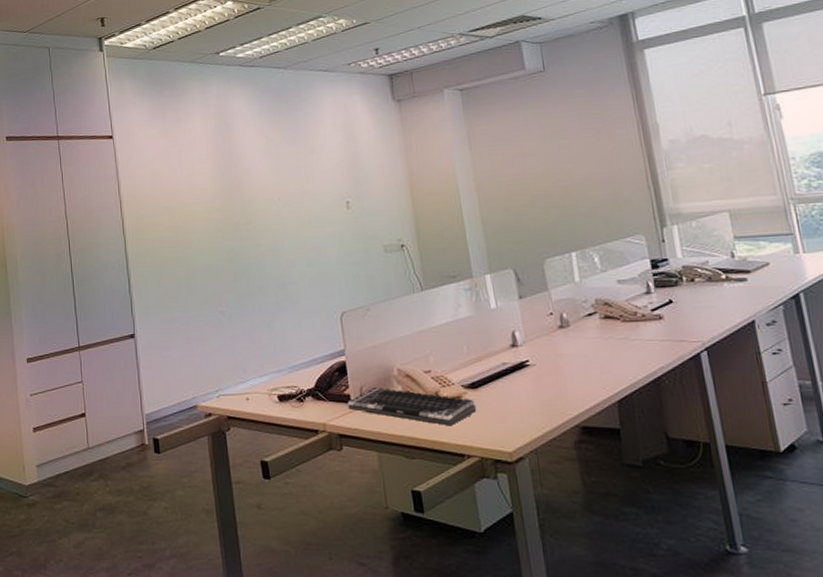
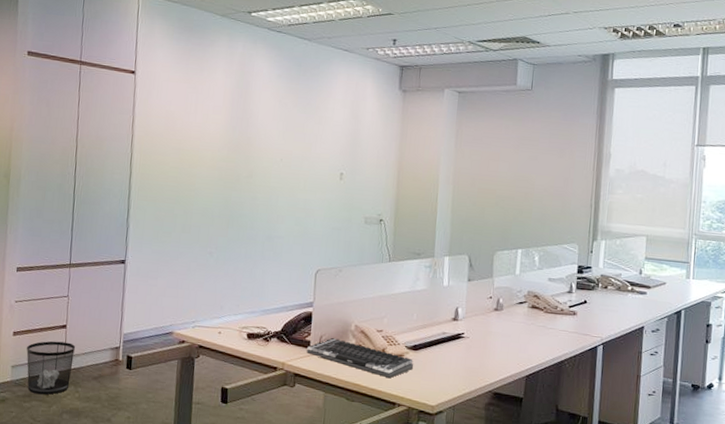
waste bin: none [49,432,99,493] -> present [26,340,76,395]

